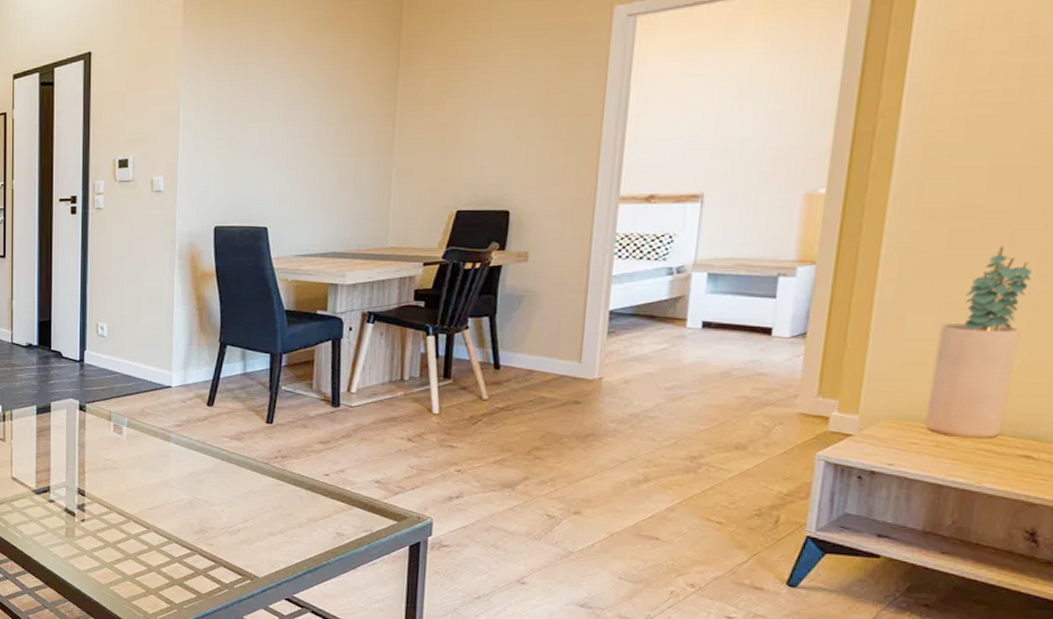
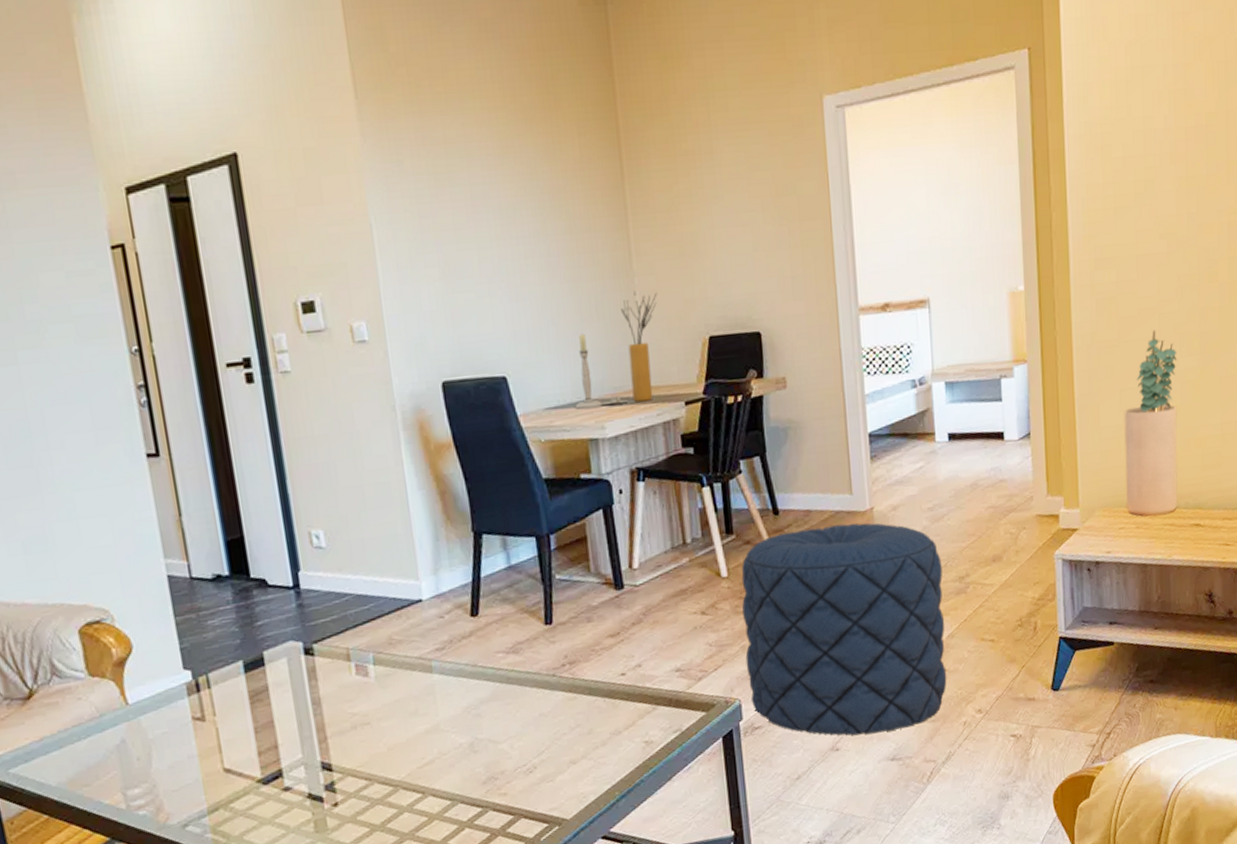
candlestick: none [322,199,369,259] -> present [575,333,627,409]
vase: none [375,168,413,259] -> present [621,291,658,402]
pouf: none [443,386,672,582] -> present [741,523,947,736]

